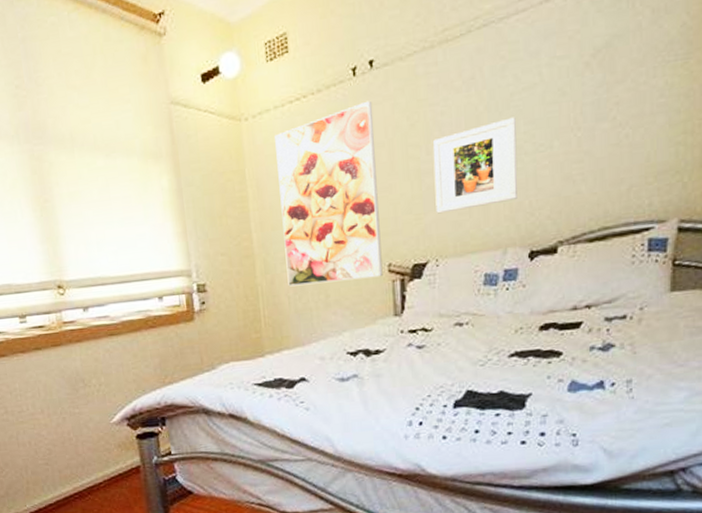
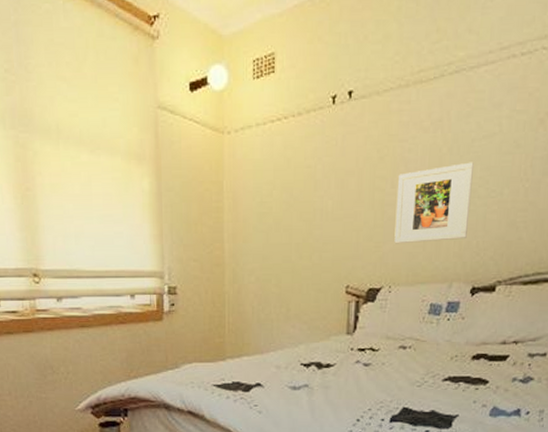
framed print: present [275,100,383,287] -> none [253,129,348,298]

